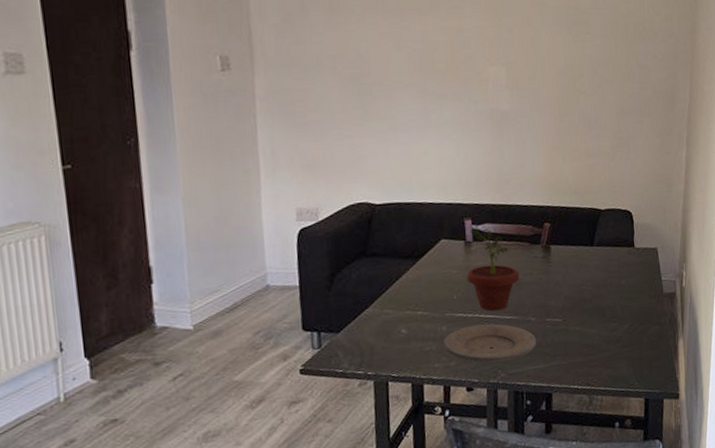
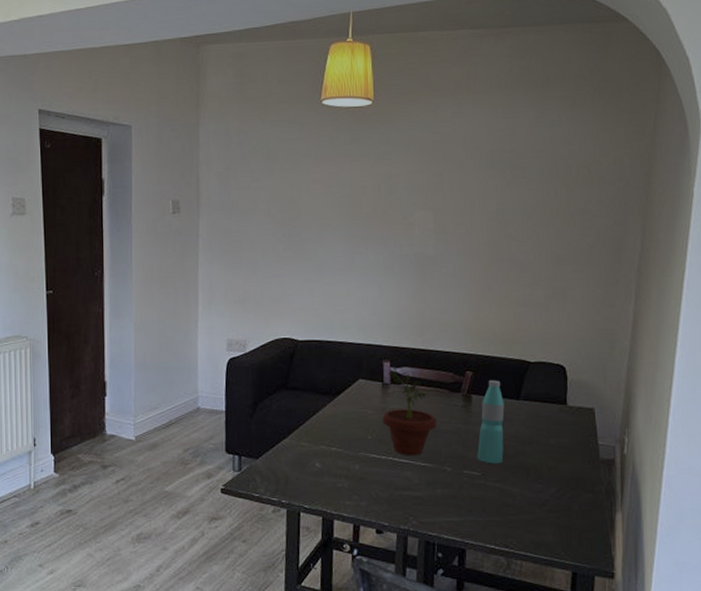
plate: present [444,323,537,362] -> none [356,468,452,508]
water bottle: none [558,229,582,310] -> present [477,380,505,464]

